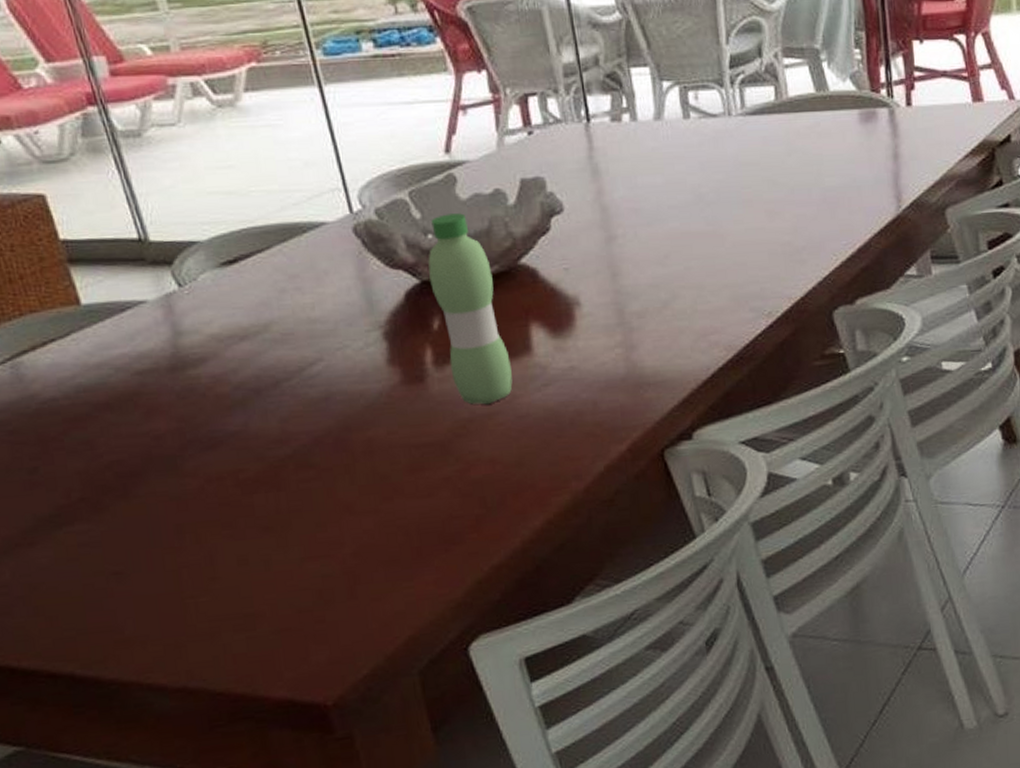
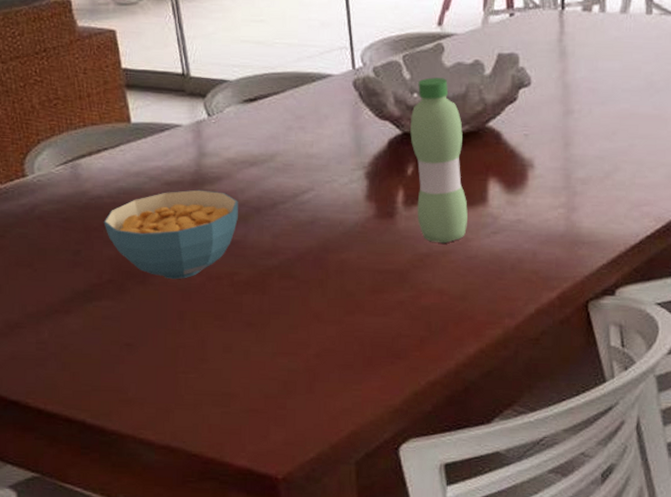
cereal bowl: none [63,375,234,488] -> present [103,189,238,280]

